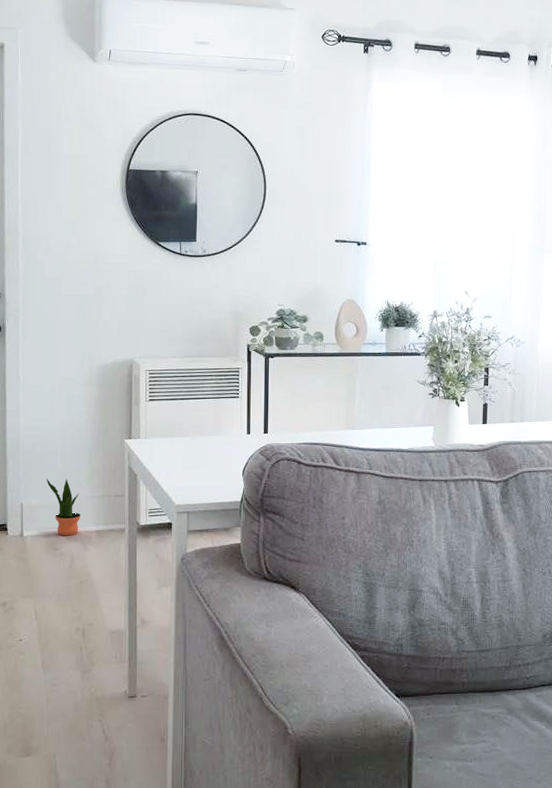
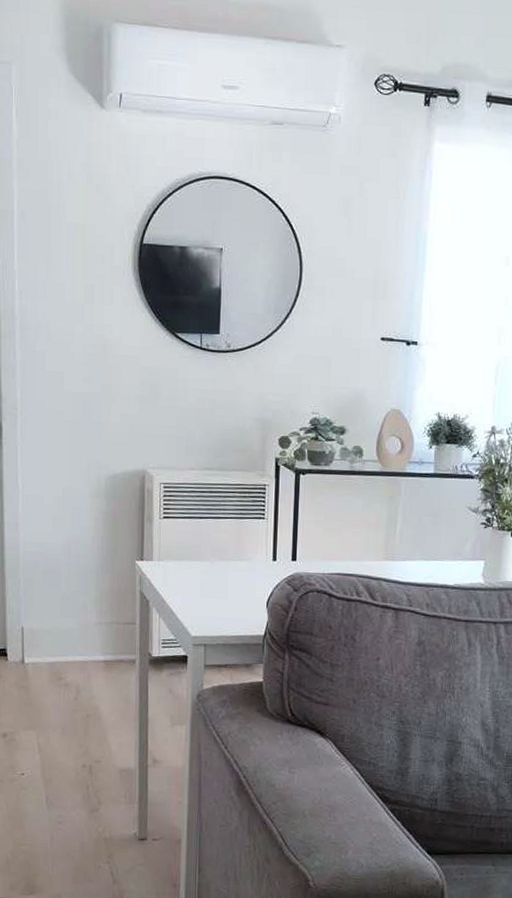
potted plant: present [46,478,80,536] -> none [48,600,87,665]

